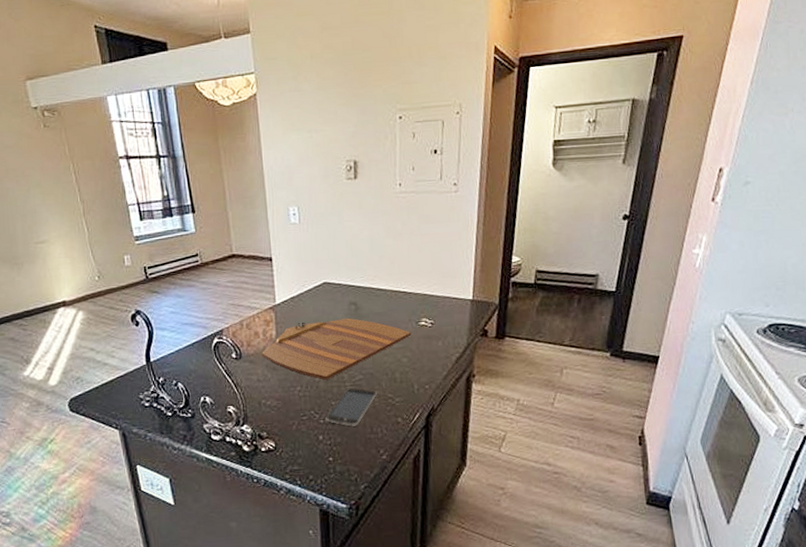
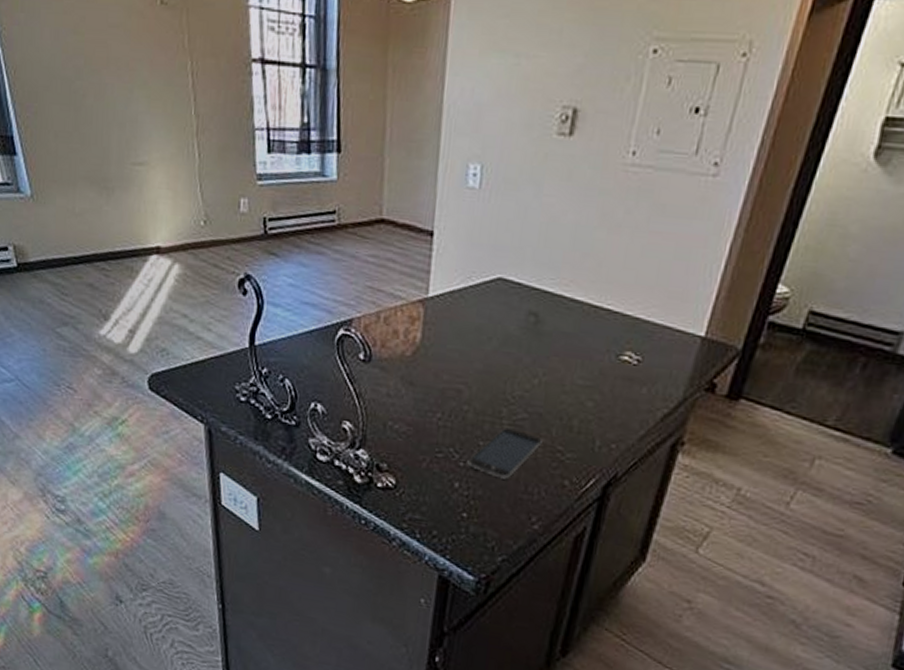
cutting board: present [262,317,412,380] -> none [398,327,607,411]

